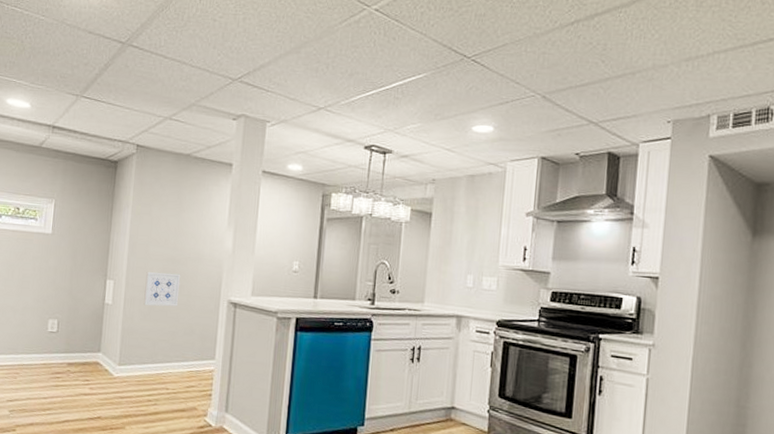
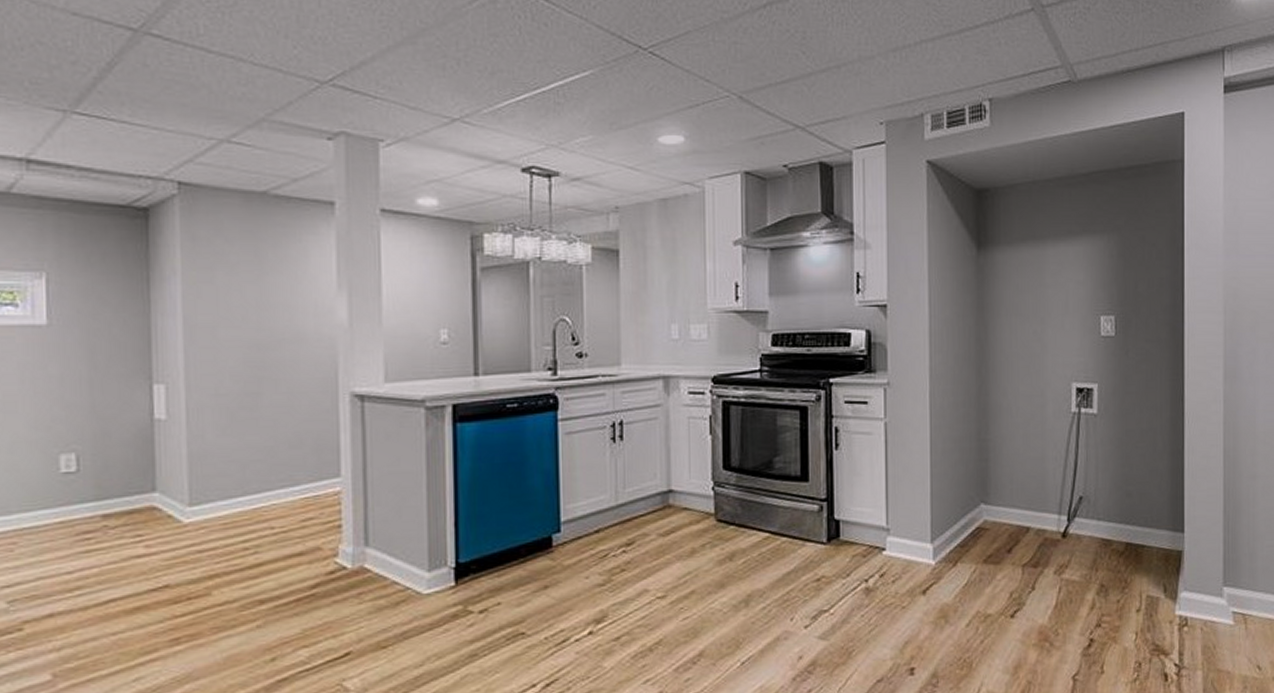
wall art: present [144,271,181,307] -> none [217,363,275,415]

